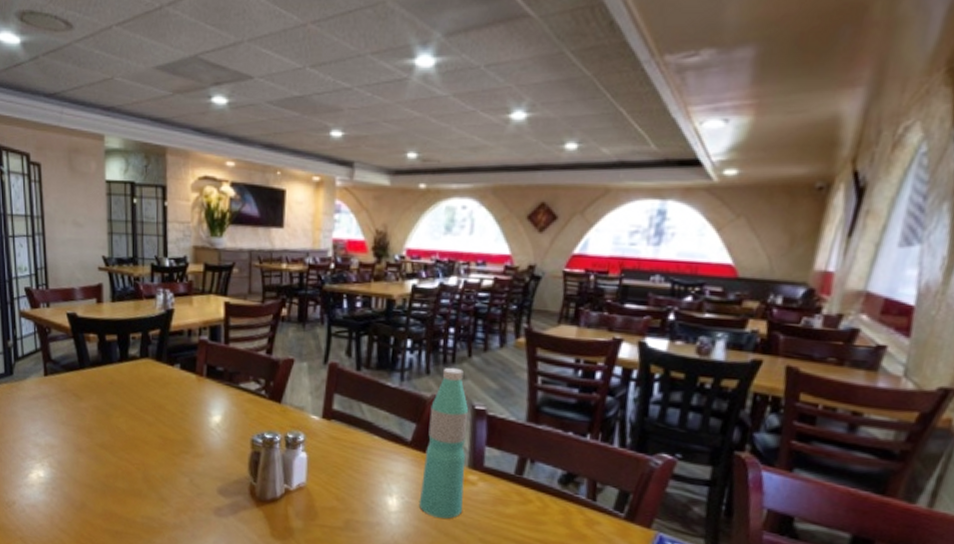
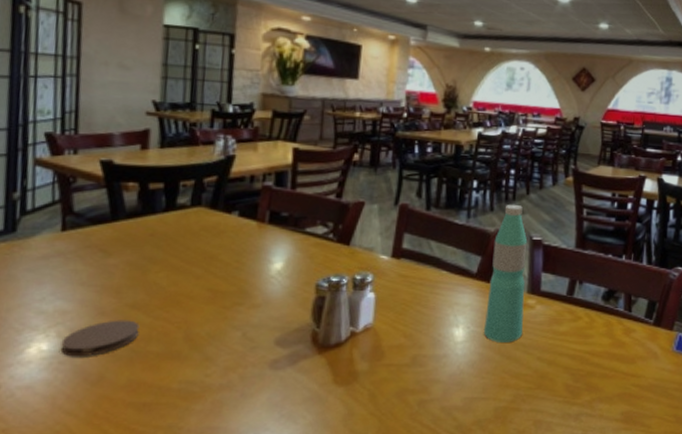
coaster: none [53,457,108,486] -> present [60,320,140,357]

